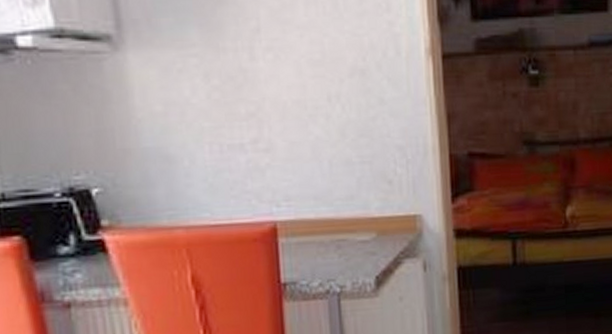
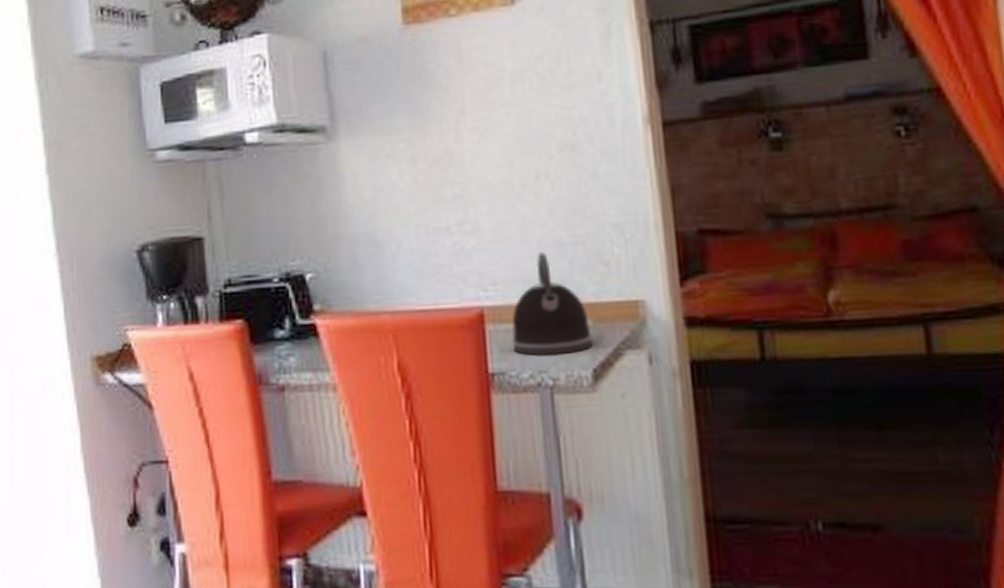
kettle: none [303,170,377,267] -> present [511,252,594,357]

